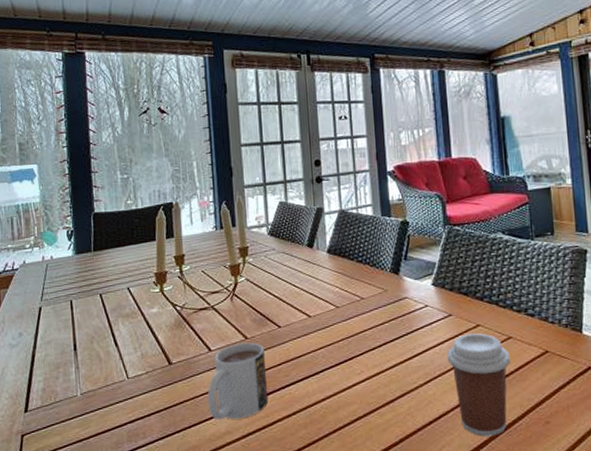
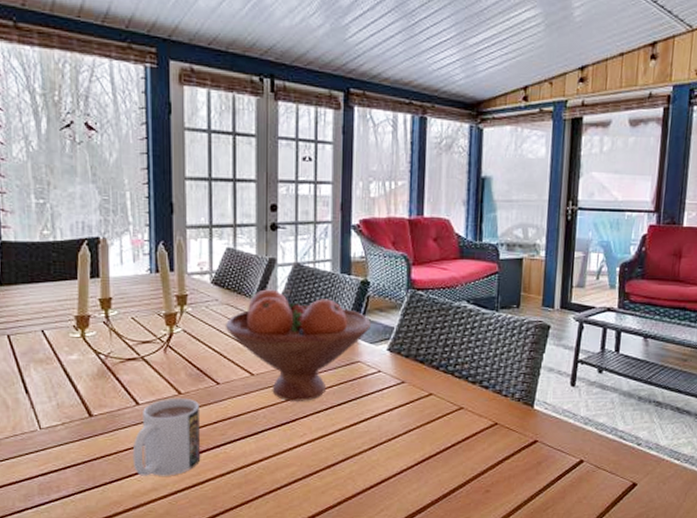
fruit bowl: none [282,235,414,340] -> present [225,289,371,401]
coffee cup: present [447,333,511,437] -> none [395,402,460,502]

